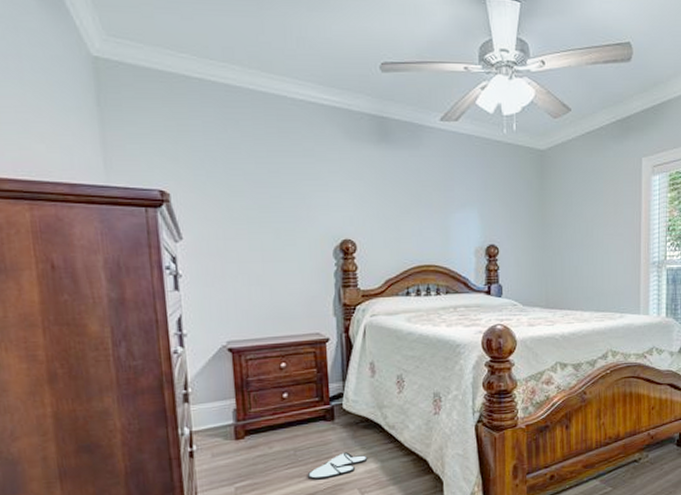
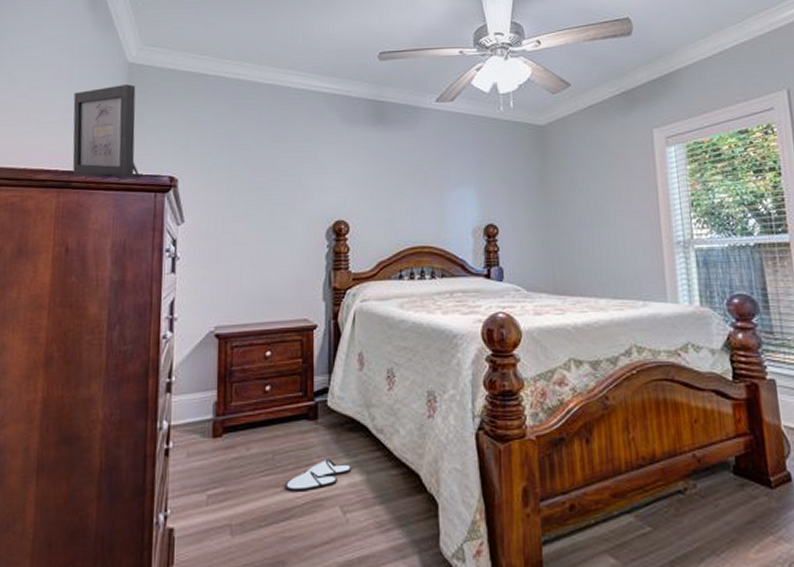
picture frame: none [29,83,125,191] -> present [72,84,140,178]

